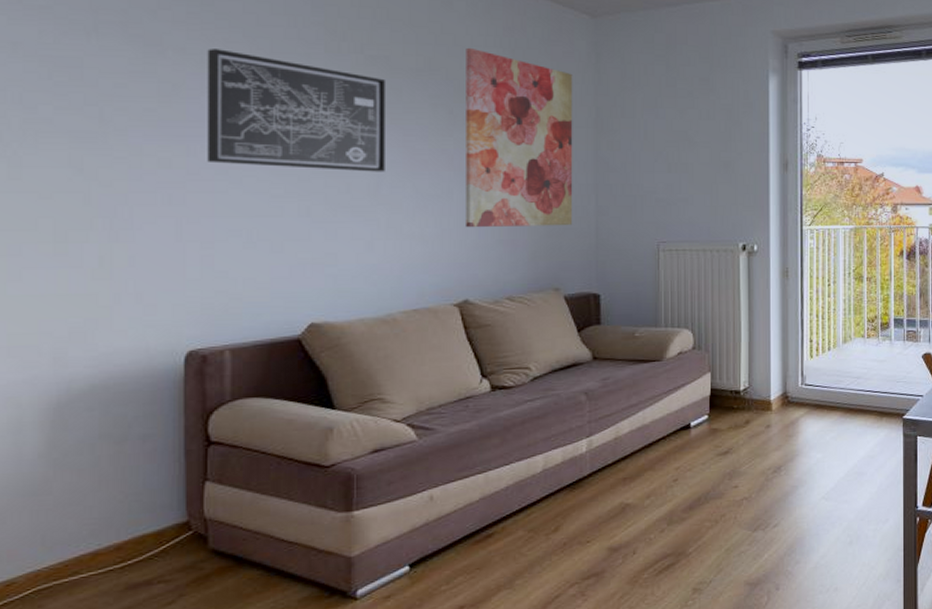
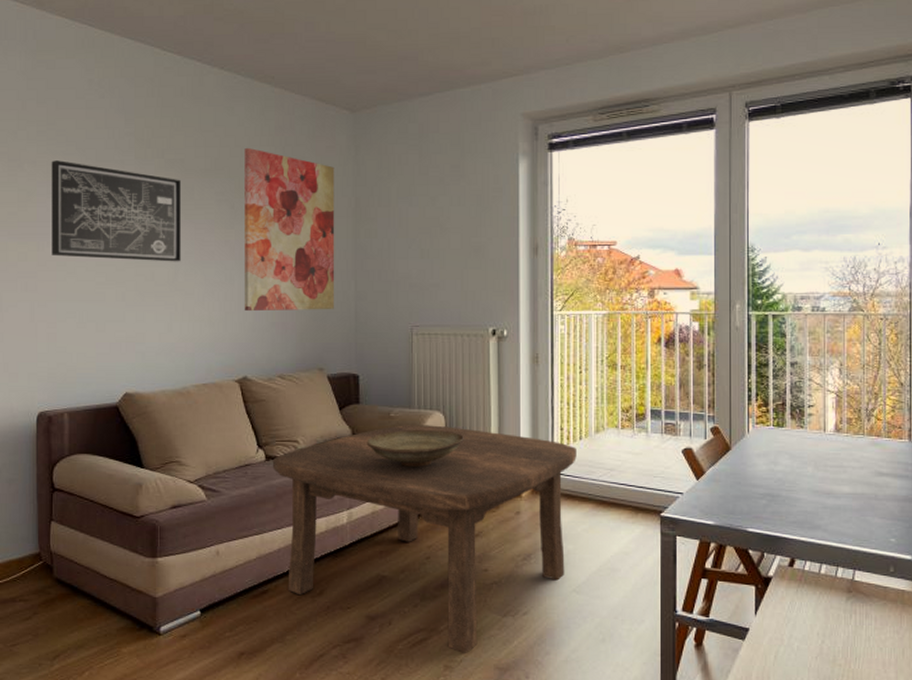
coffee table: none [499,343,825,574] -> present [272,425,577,653]
decorative bowl: none [608,348,713,389] -> present [366,430,464,468]

